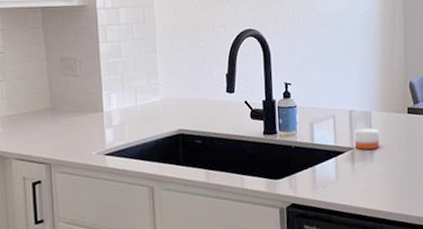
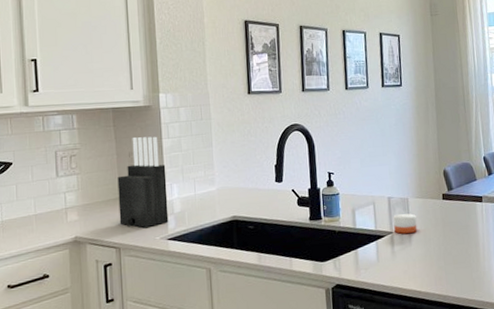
knife block: none [47,40,106,141] -> present [117,136,169,227]

